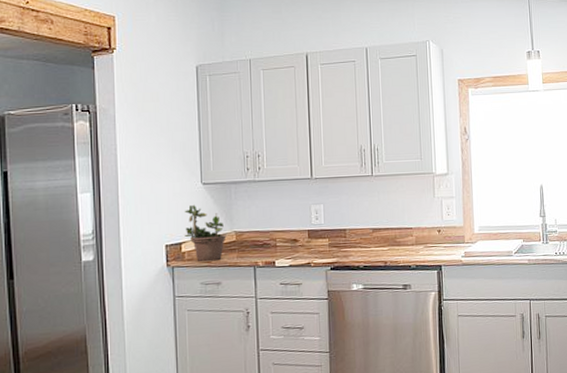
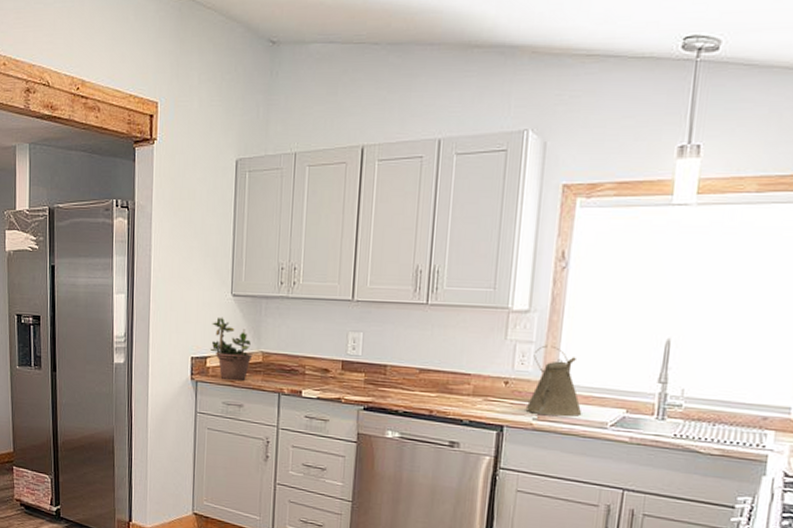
kettle: none [455,198,495,253] -> present [525,345,582,418]

